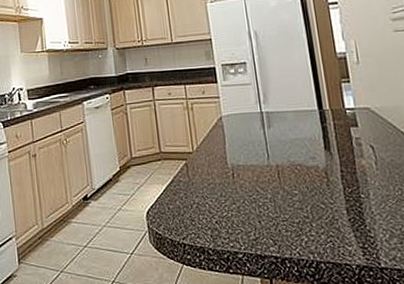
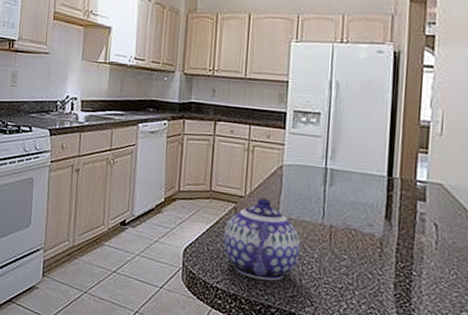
teapot: none [180,150,255,229] -> present [223,198,301,281]

